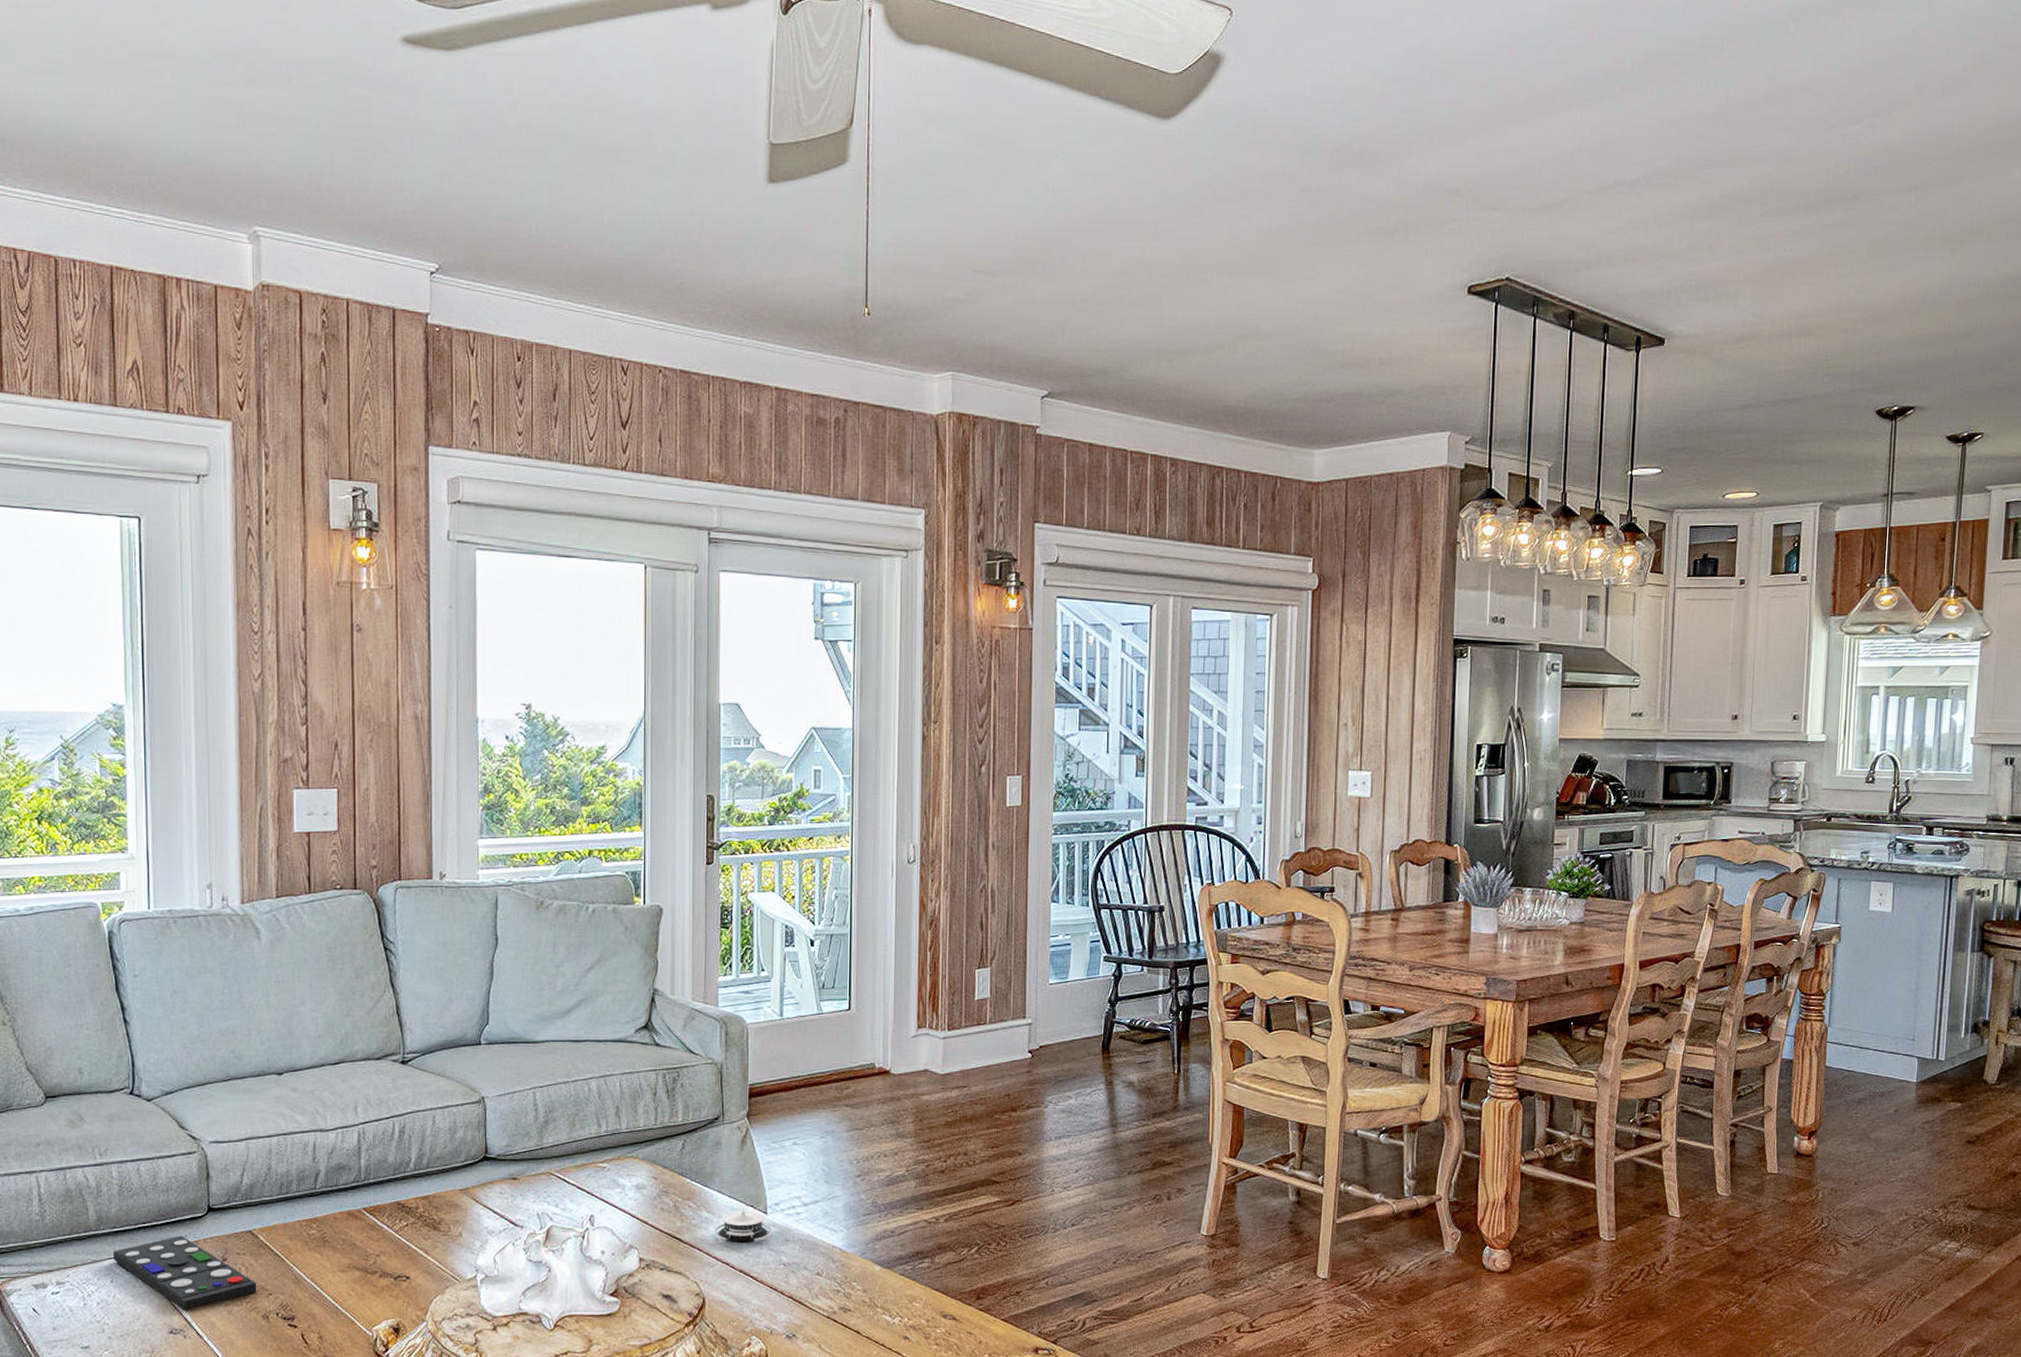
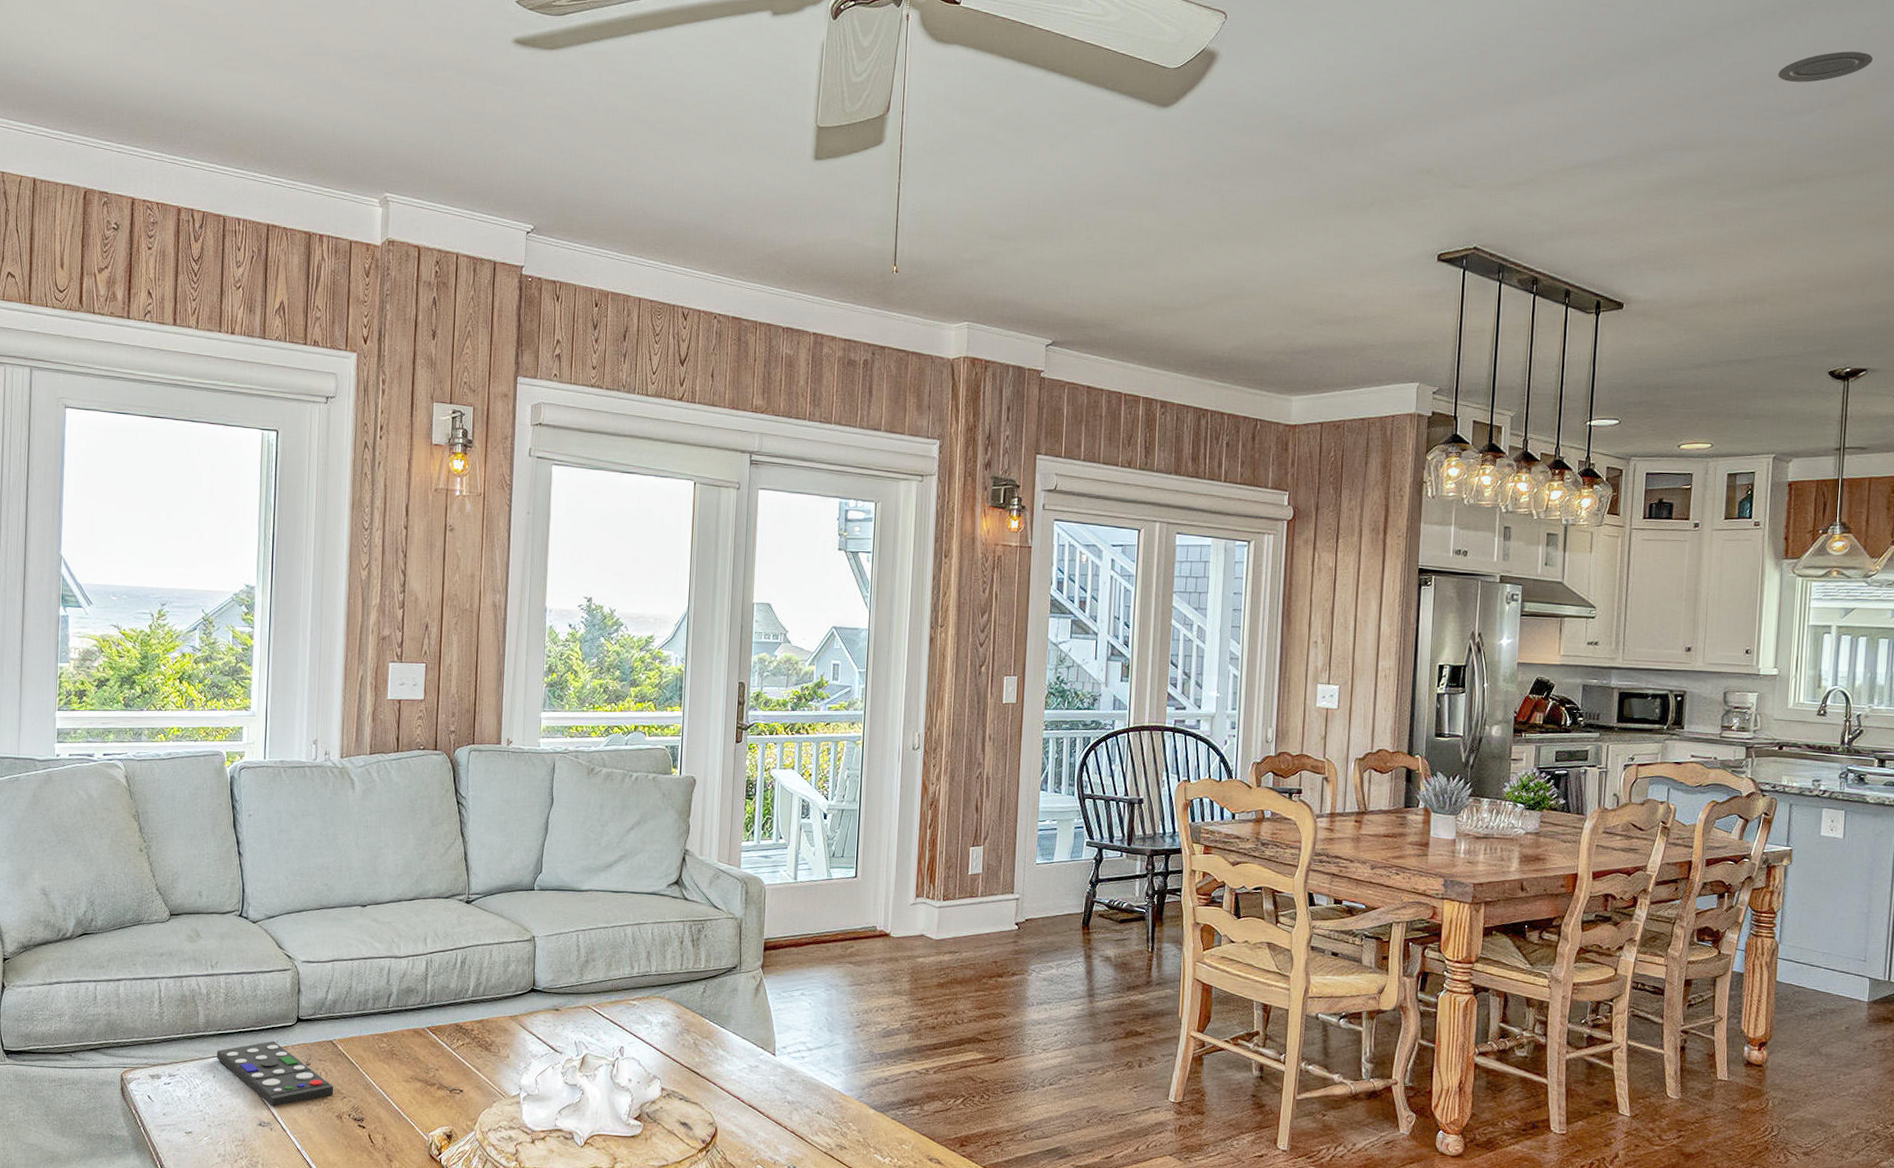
architectural model: present [715,1208,772,1242] -> none [728,1049,779,1080]
recessed light: none [1823,55,1920,90] -> present [1778,51,1873,82]

